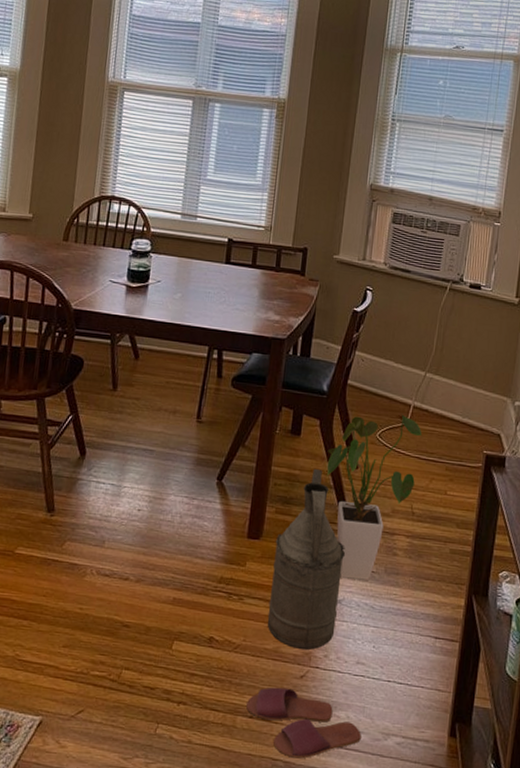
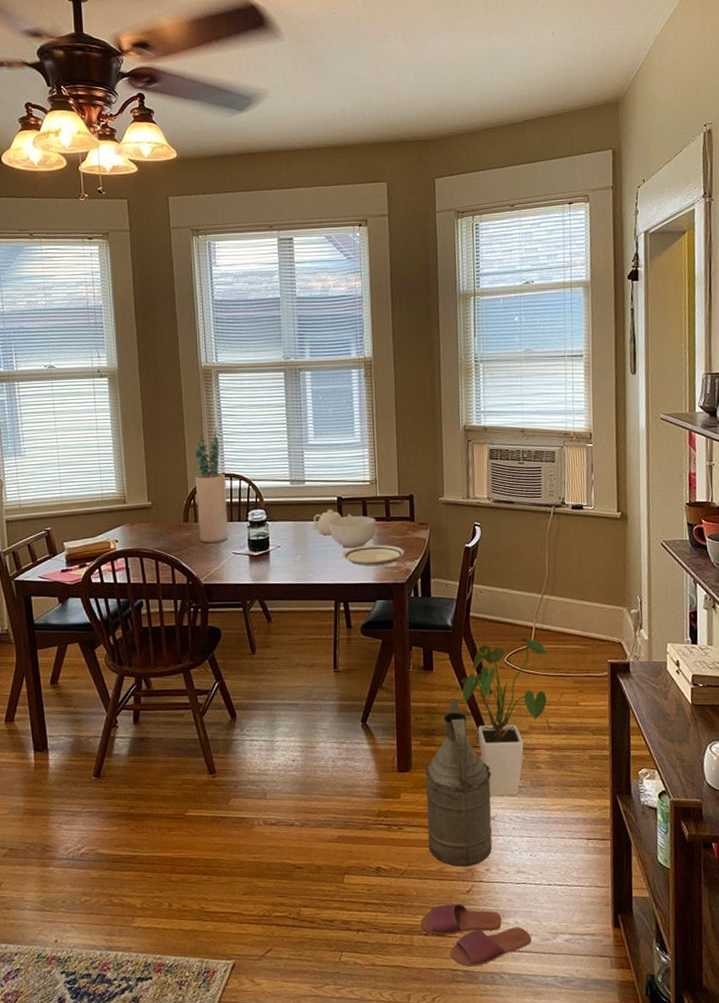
vase: none [77,147,116,268] -> present [195,428,228,544]
teapot: none [197,249,242,277] -> present [312,509,353,536]
bowl: none [215,259,265,295] -> present [329,516,376,548]
plate: none [224,293,289,317] -> present [343,544,404,566]

